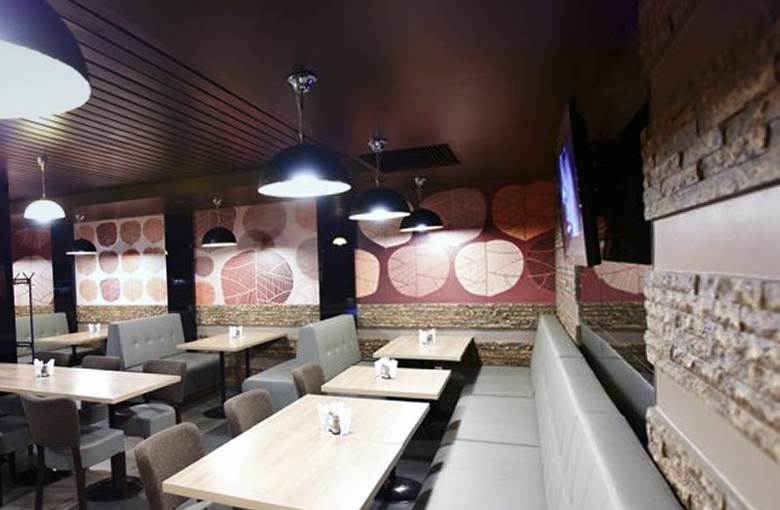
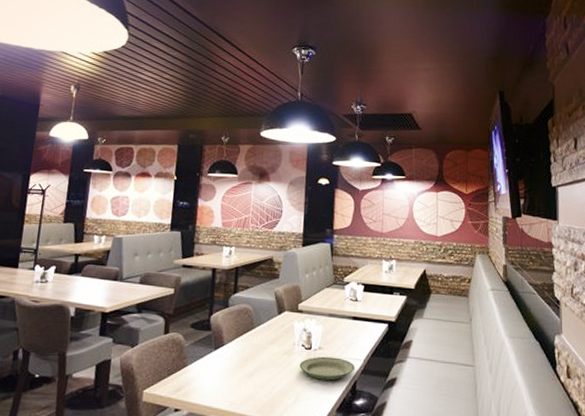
plate: none [327,441,392,467] -> present [299,356,355,381]

